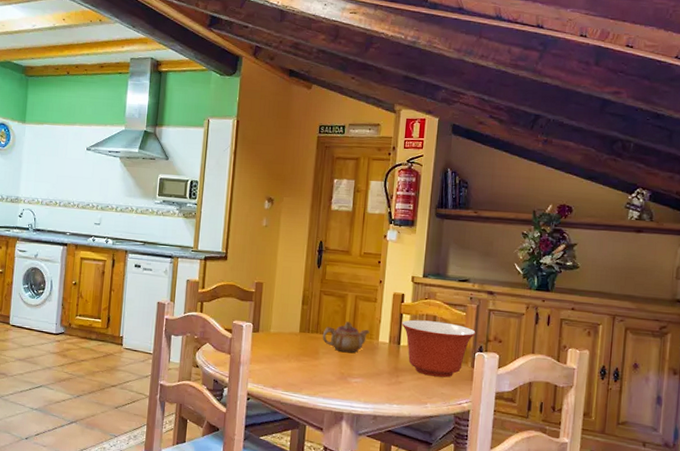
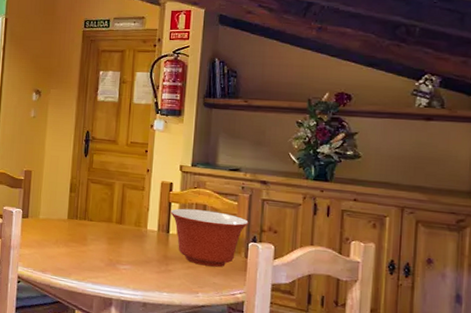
teapot: present [322,321,370,353] -> none [90,209,138,240]

